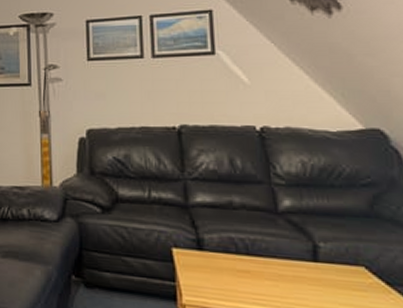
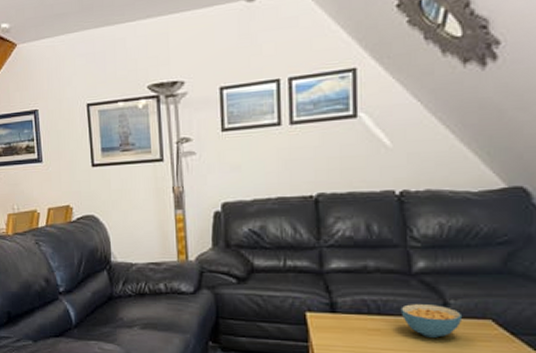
cereal bowl: none [269,245,335,284] -> present [401,304,463,338]

